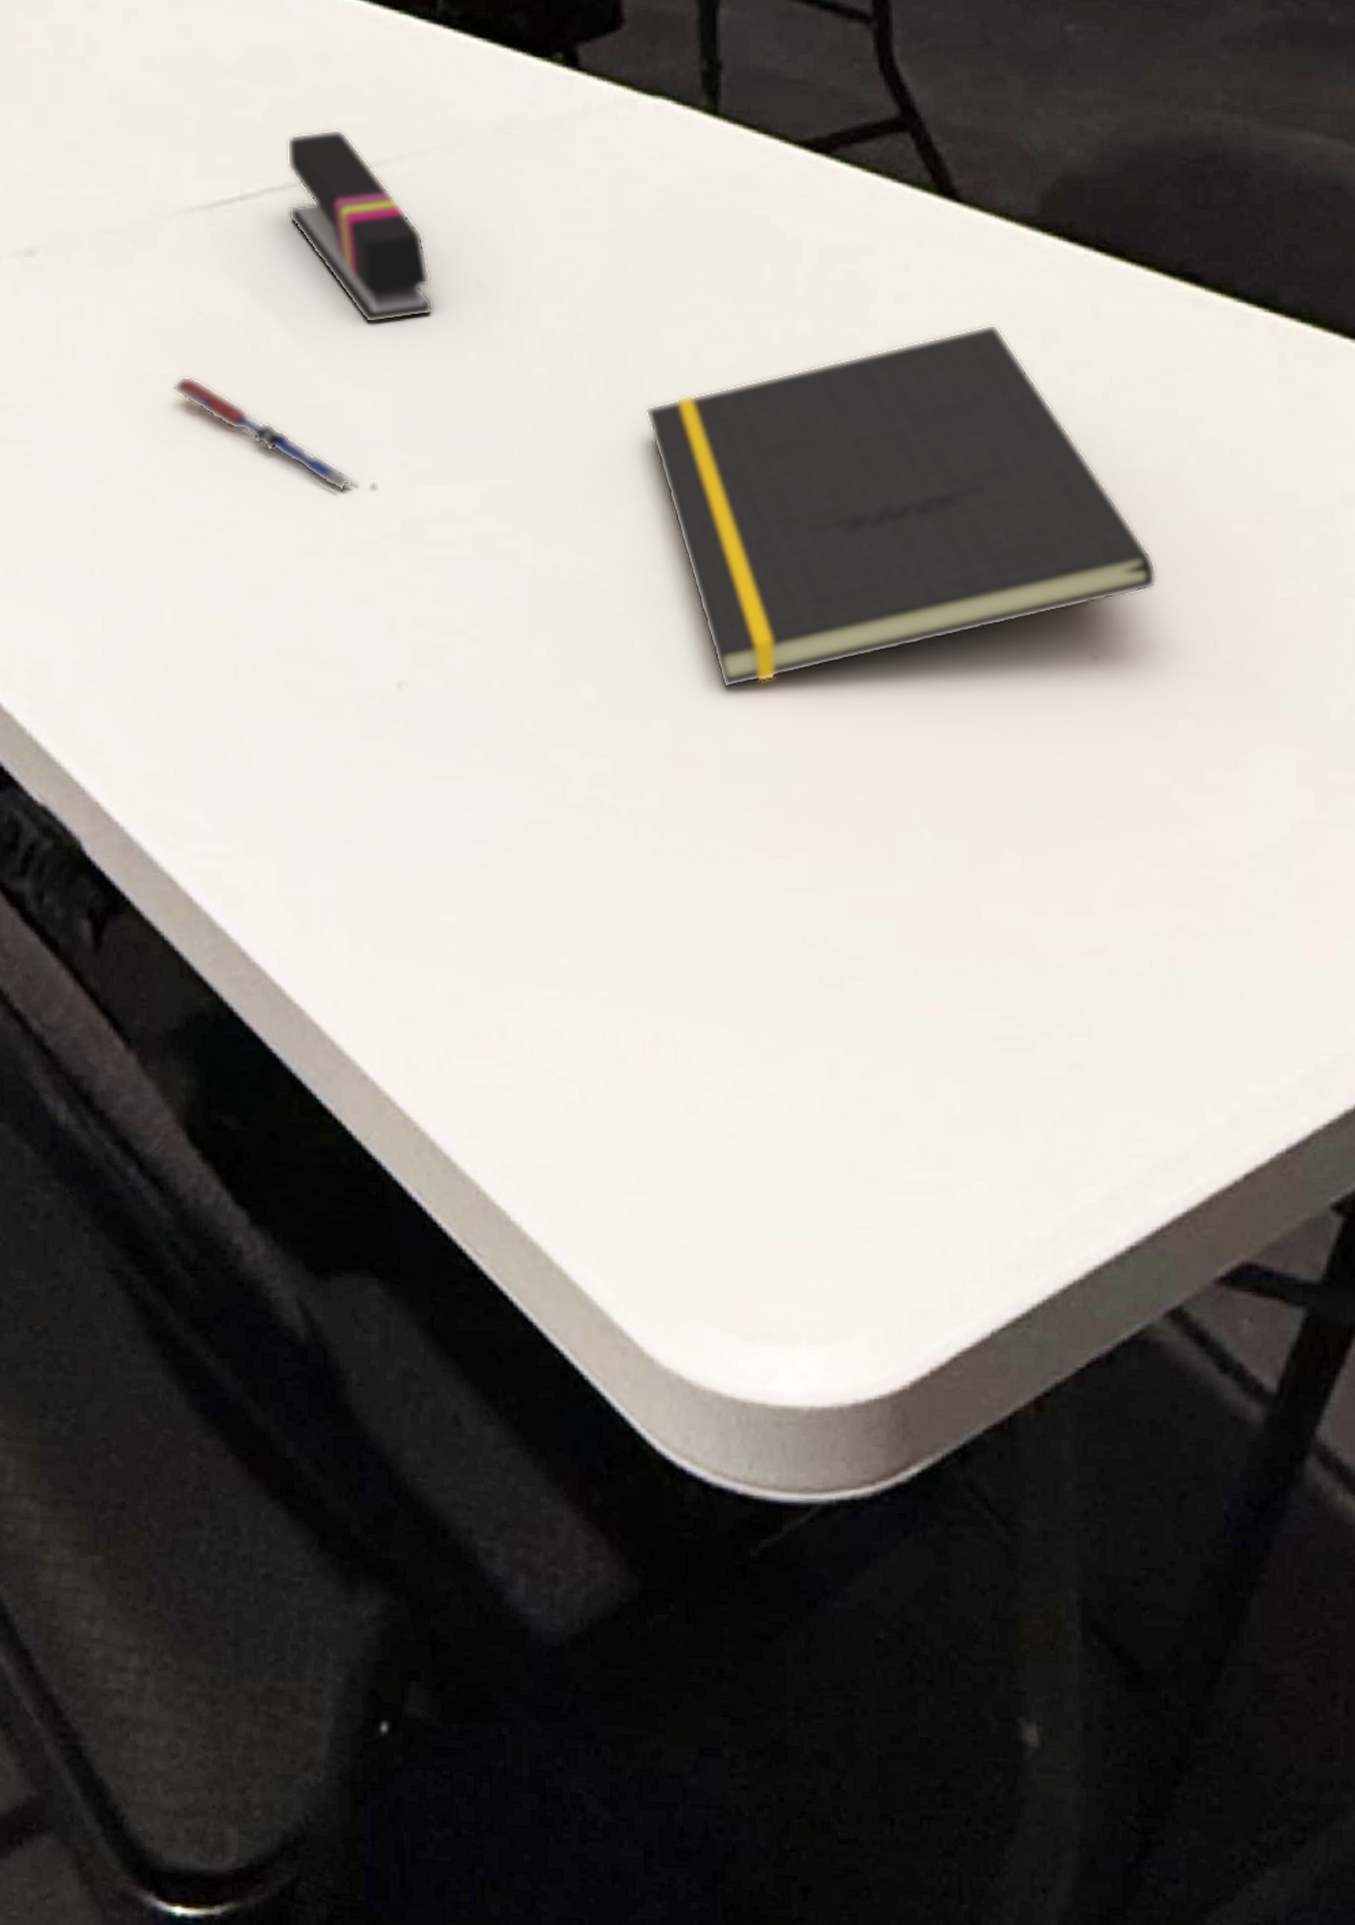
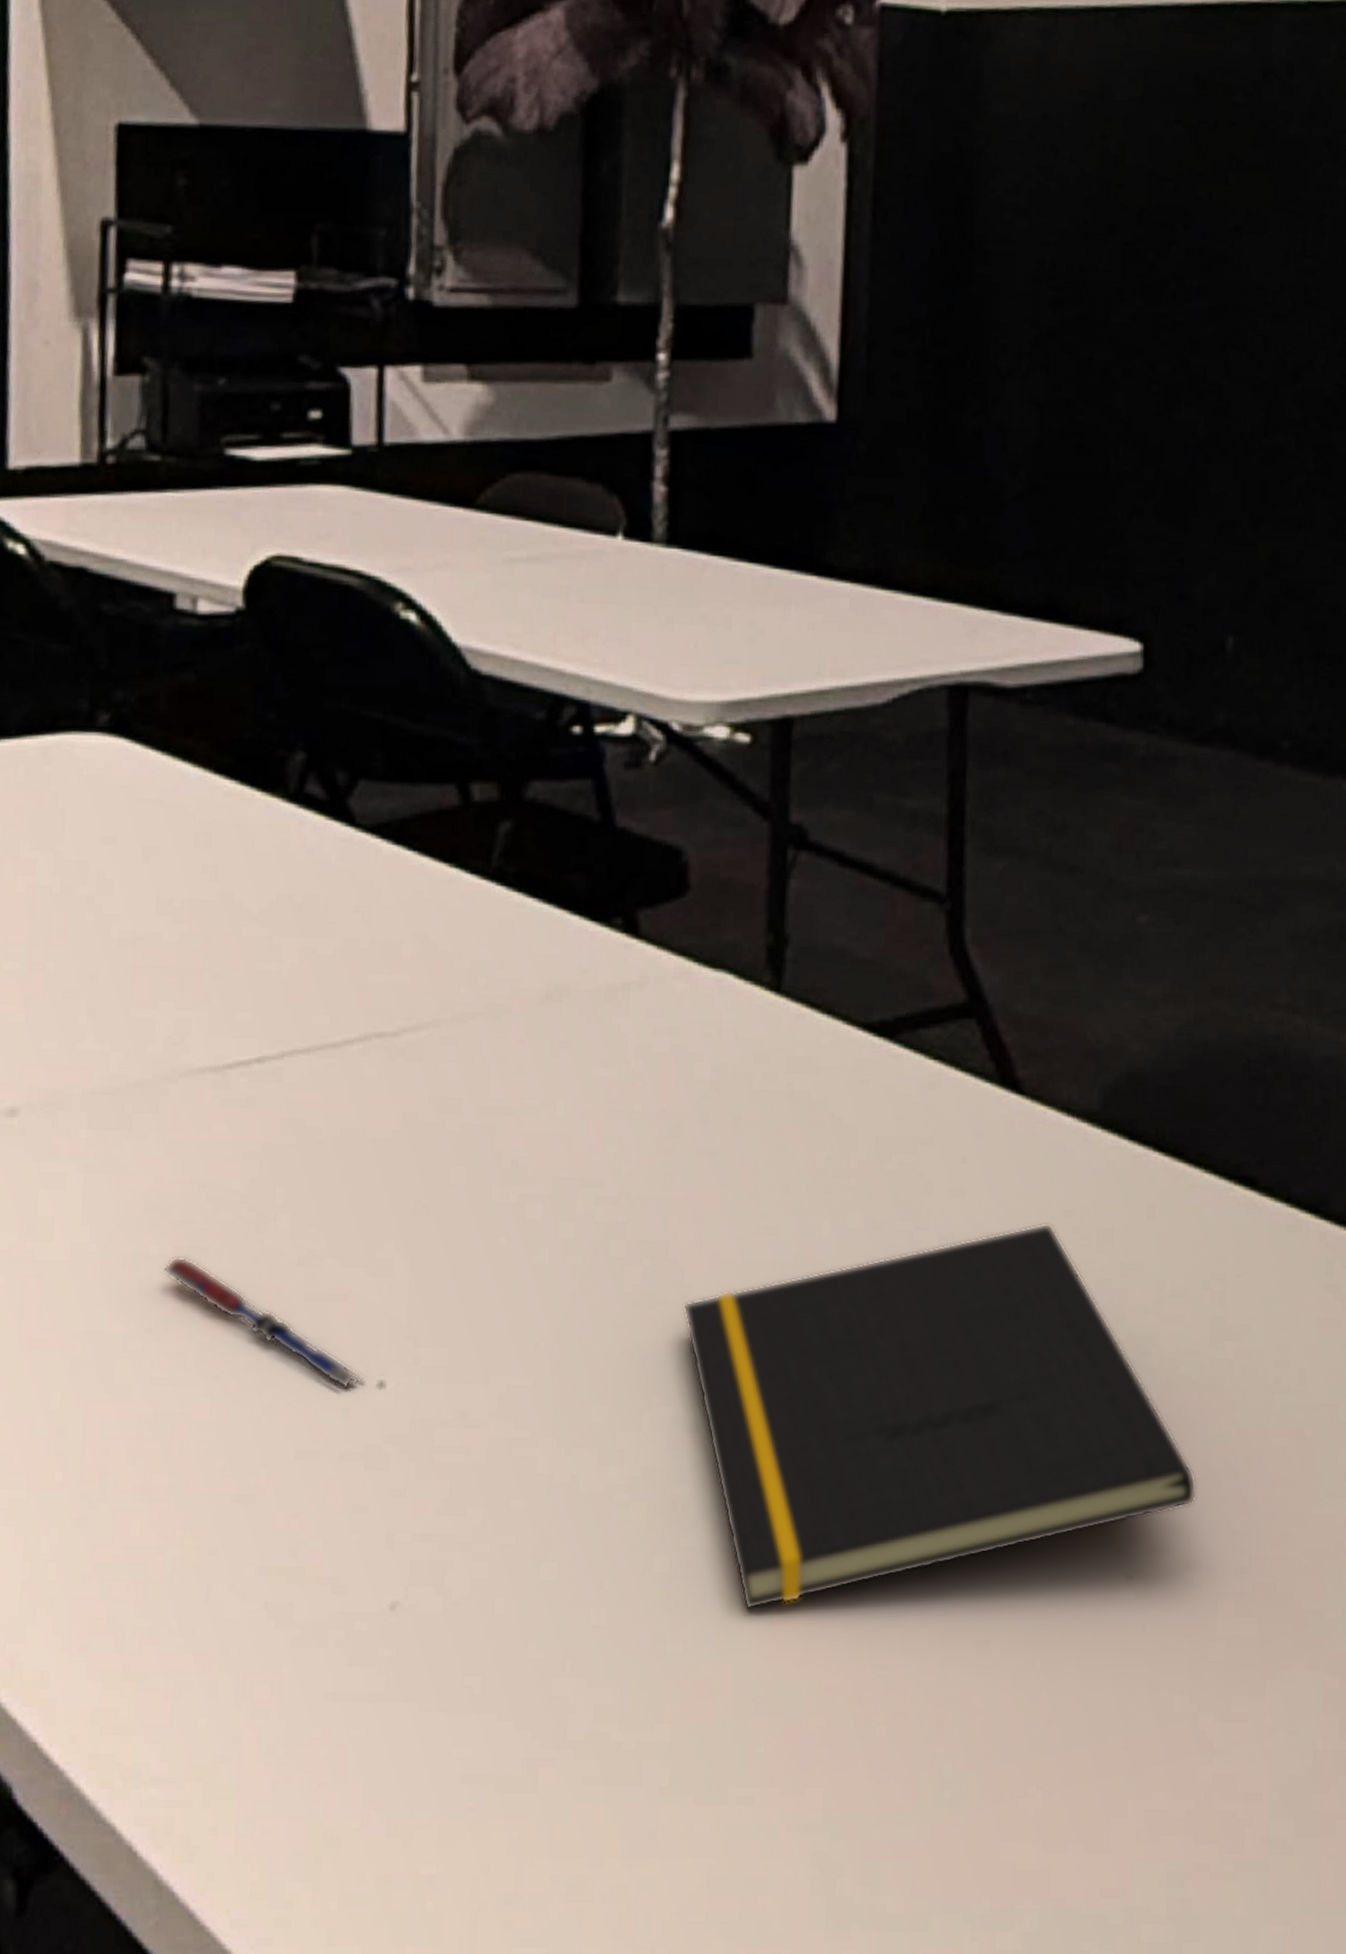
stapler: present [286,129,433,324] -> none [310,988,463,1204]

